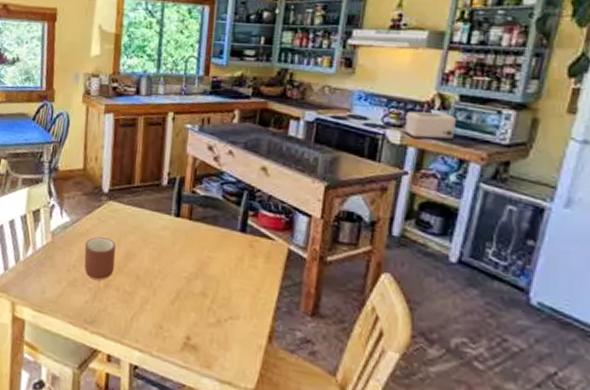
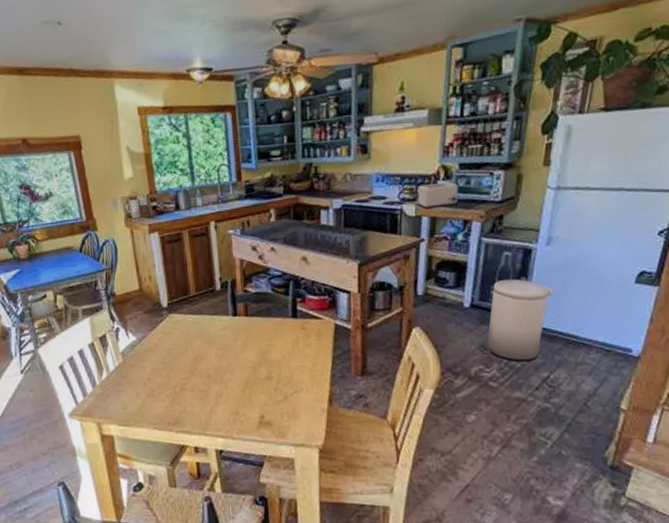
mug: present [84,237,116,281] -> none [155,348,187,386]
pedal bin: none [461,237,571,348] -> present [477,278,554,363]

